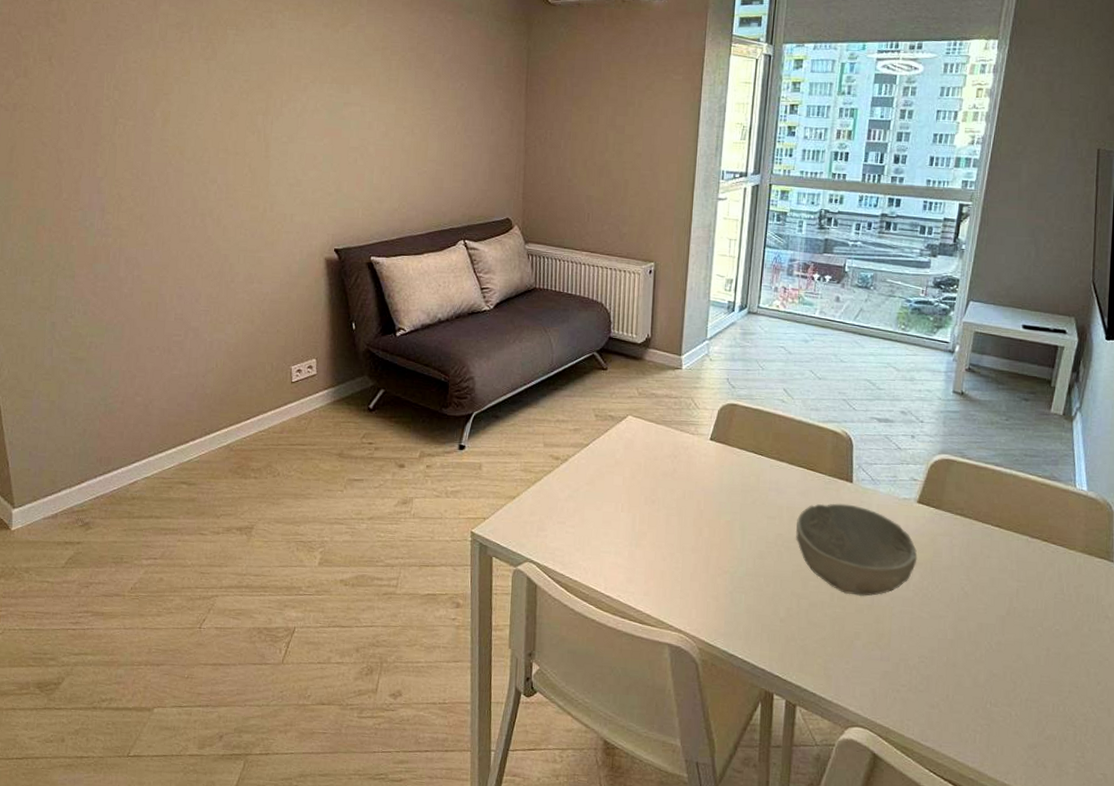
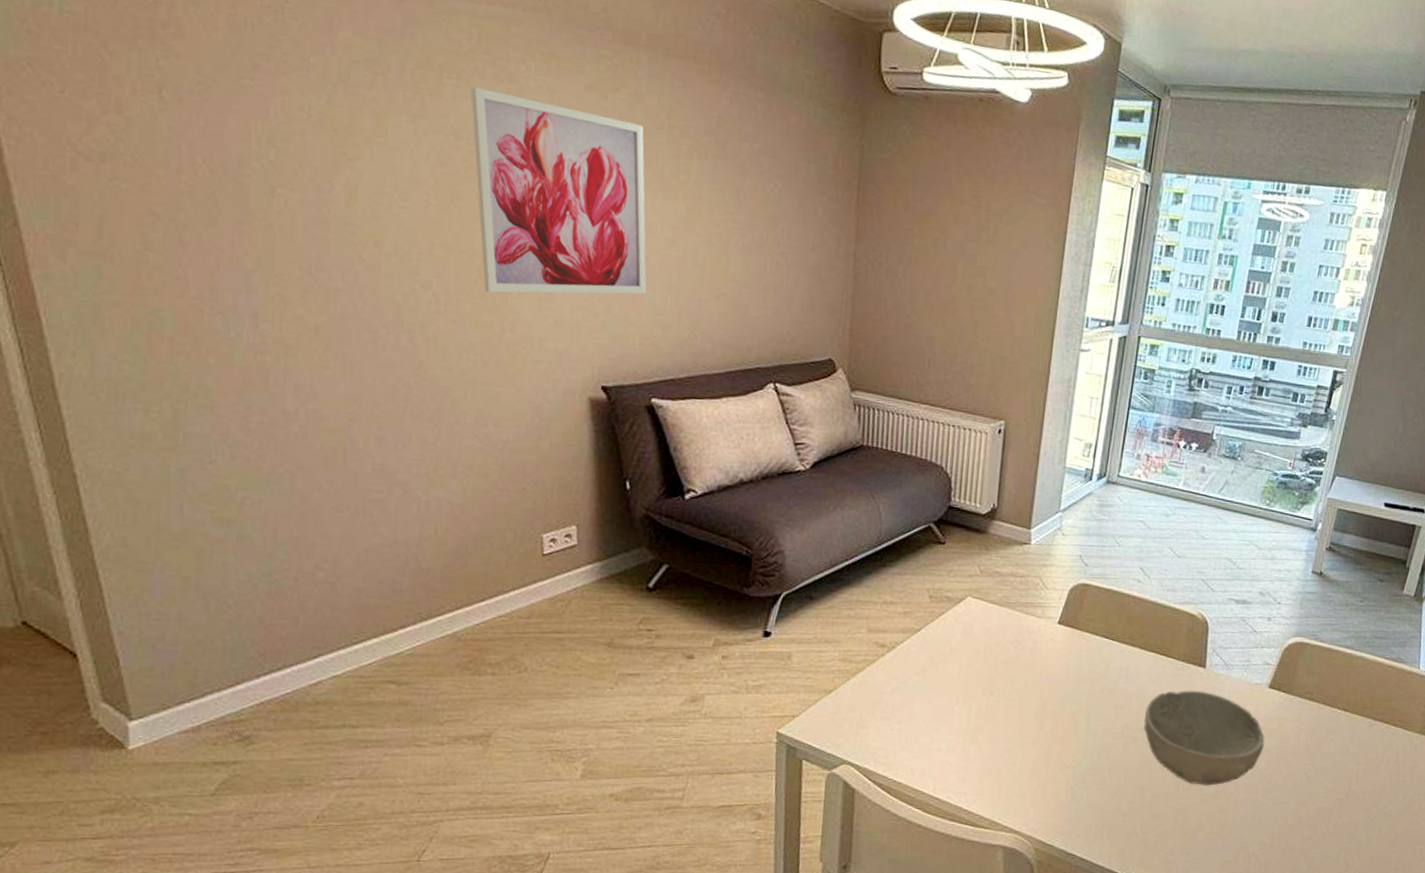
wall art: none [245,34,367,183] -> present [470,87,647,295]

